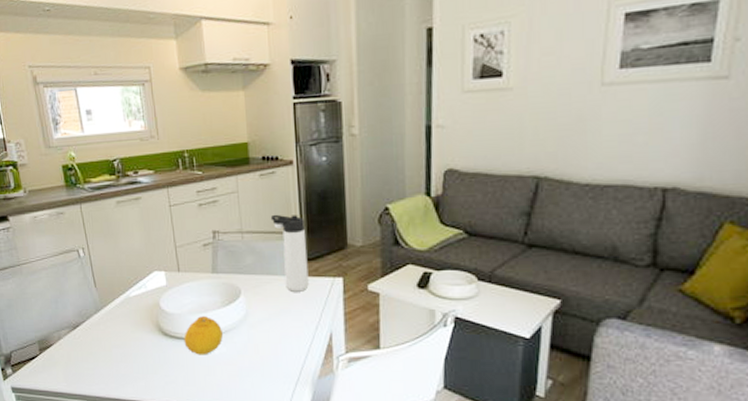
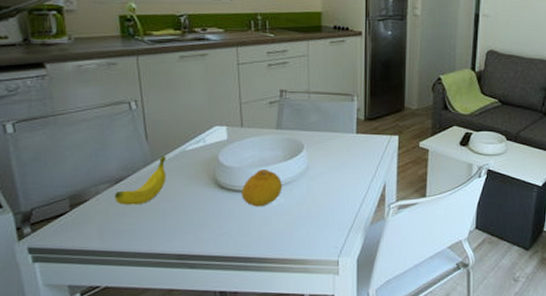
banana: none [74,302,115,351] -> present [115,156,166,205]
thermos bottle: present [270,214,309,292] -> none [337,78,369,148]

